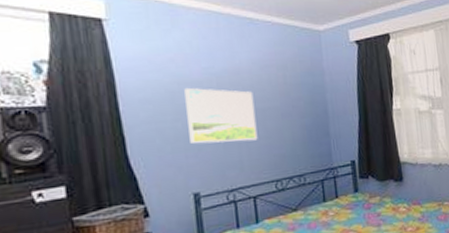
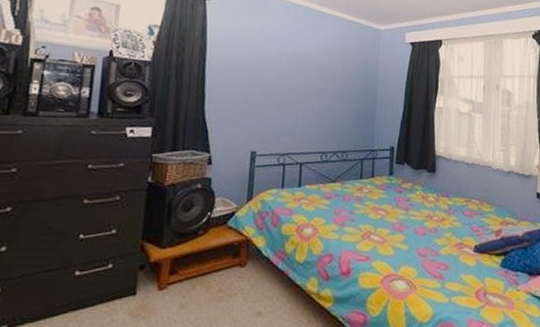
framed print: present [184,87,258,144] -> none [256,62,315,115]

